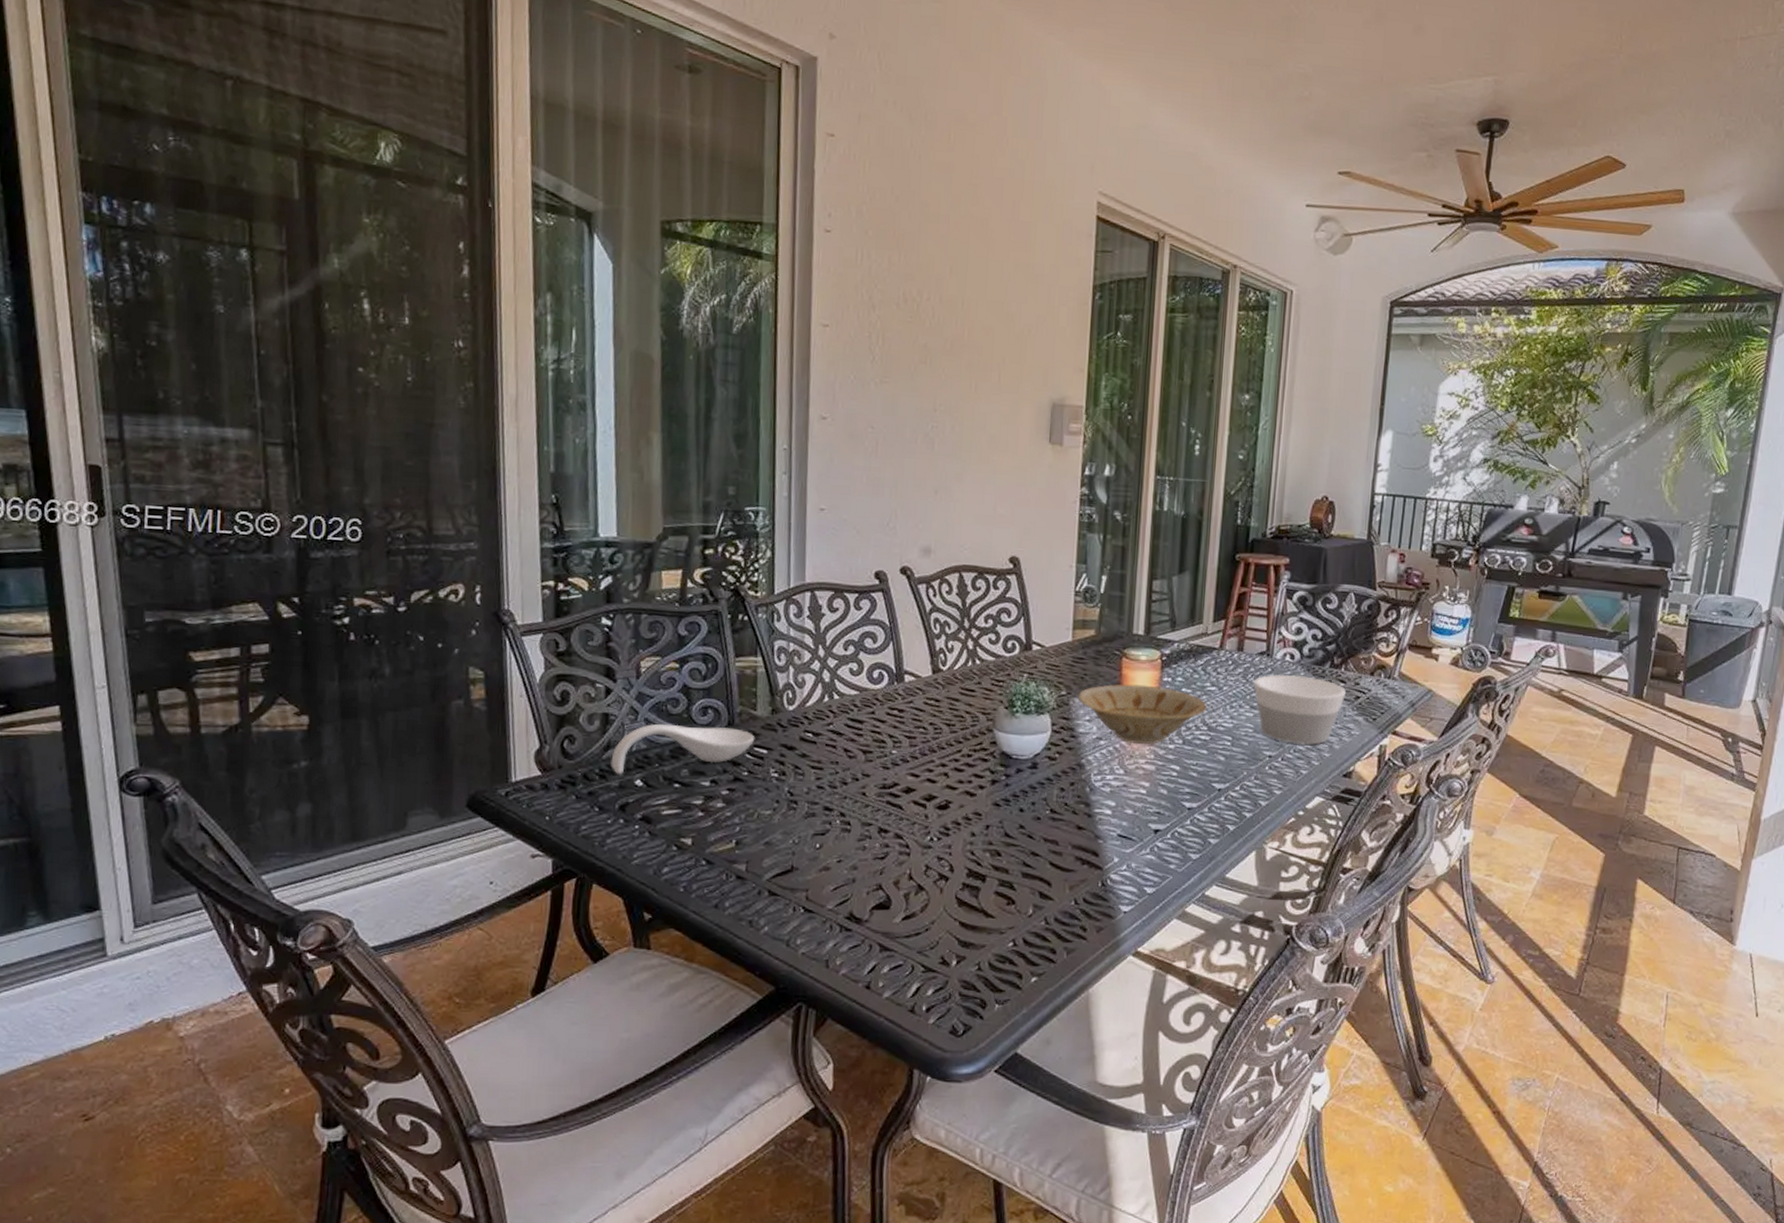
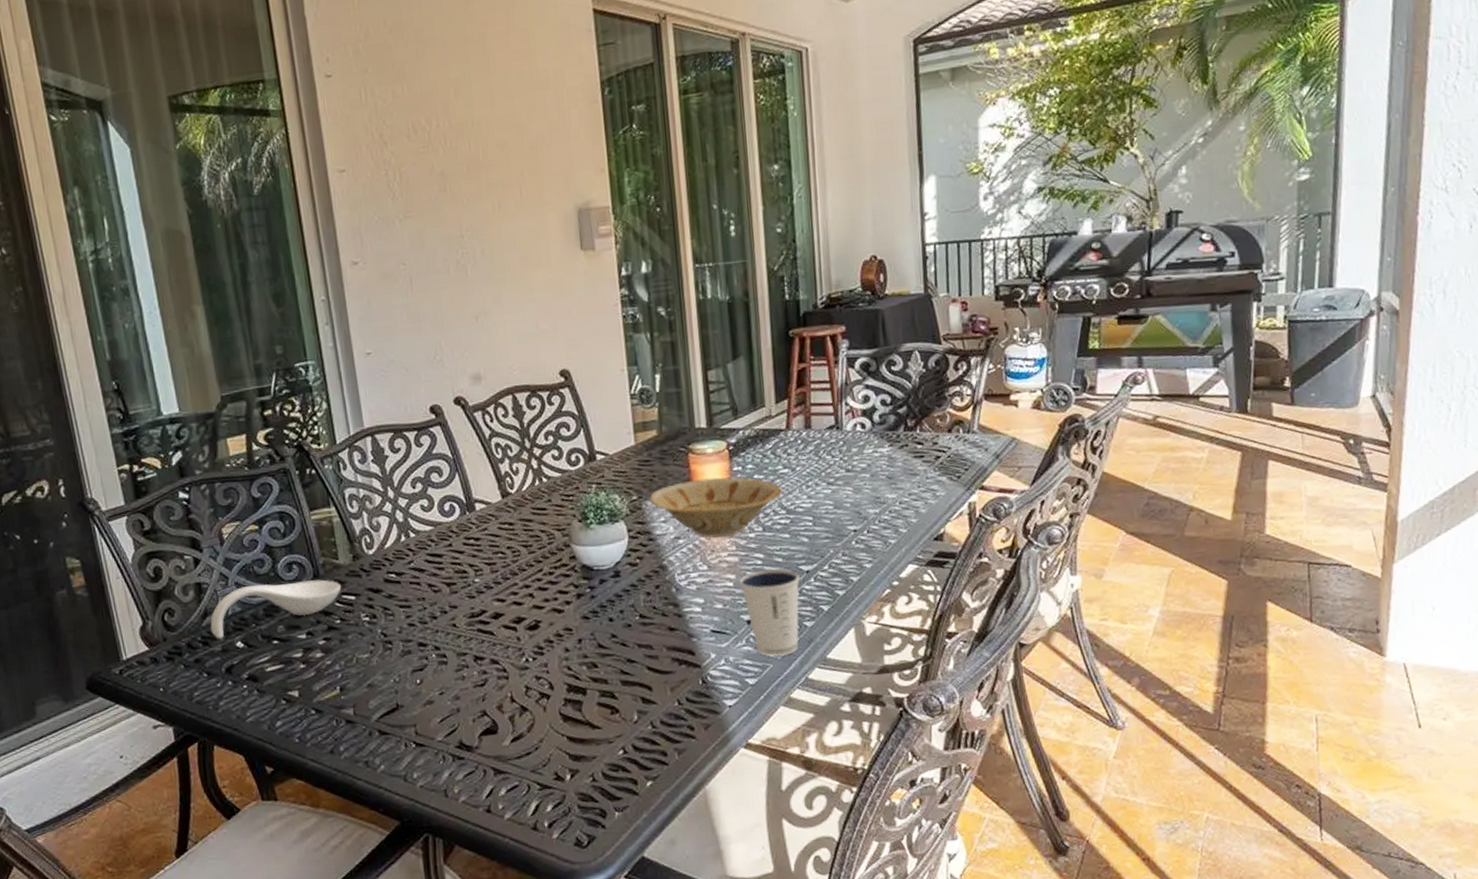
dixie cup: none [1153,781,1211,869] -> present [740,569,800,657]
bowl: present [1253,674,1346,745] -> none [827,443,925,514]

